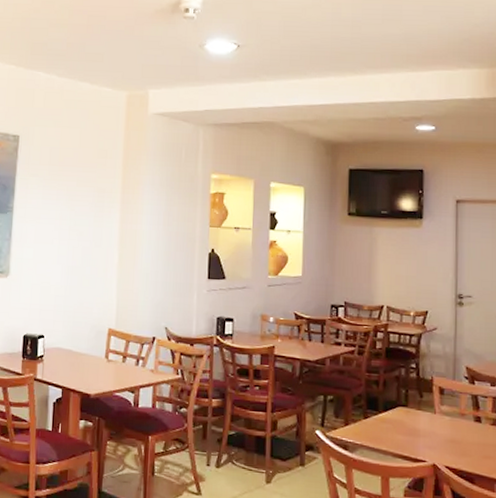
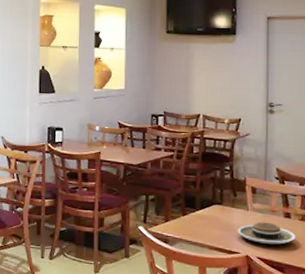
plate: none [423,426,487,452] -> present [237,222,296,245]

